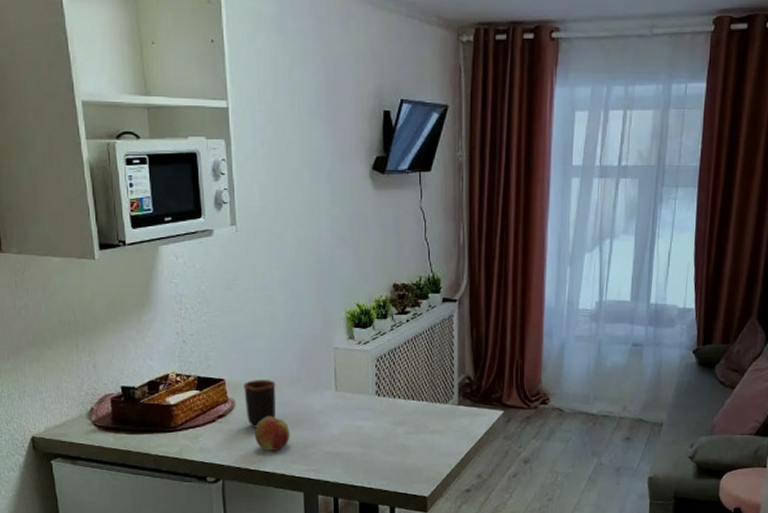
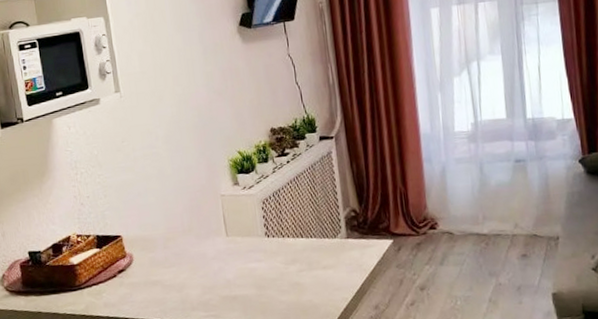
mug: present [243,380,276,428] -> none [139,232,172,280]
apple: present [254,417,290,451] -> none [153,267,188,301]

